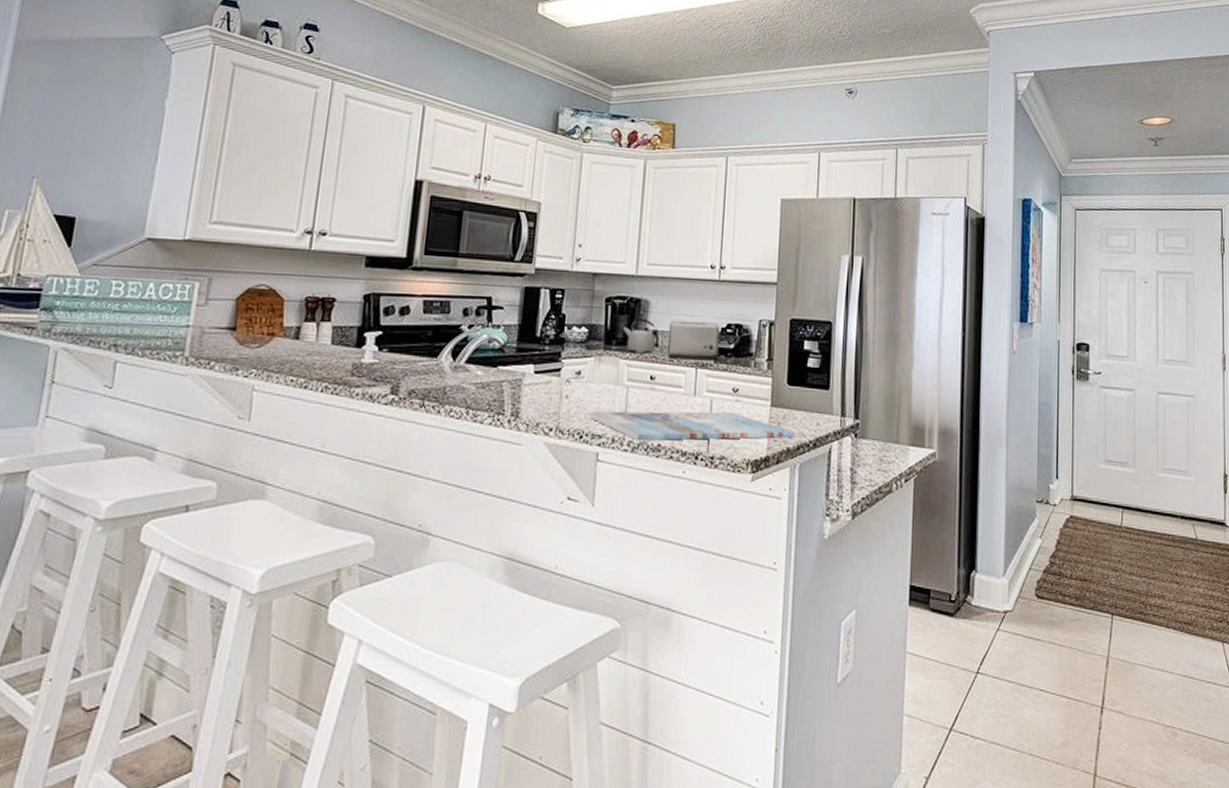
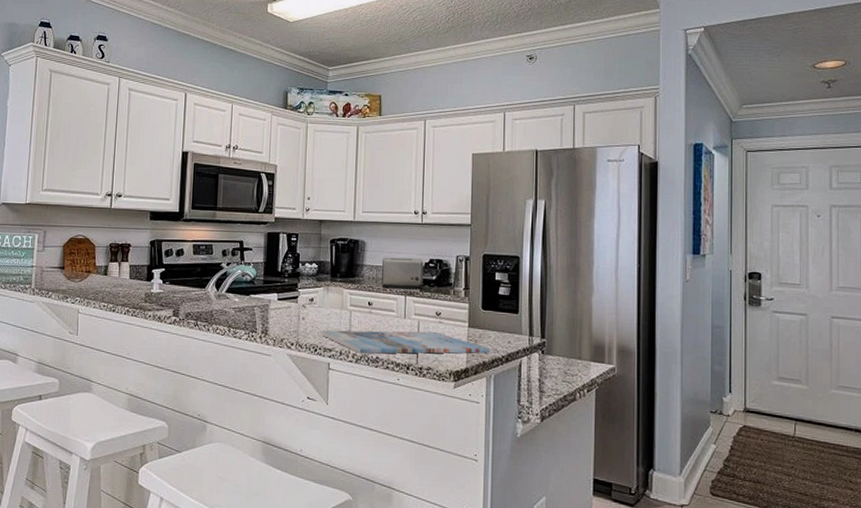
kettle: present [623,317,660,353] -> none [345,254,375,284]

